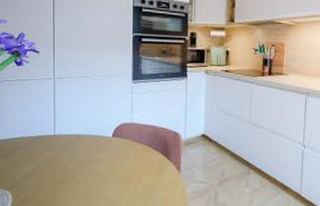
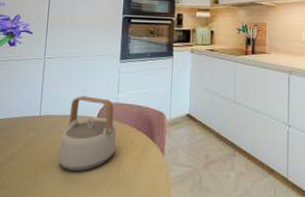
teapot: none [77,116,132,188] -> present [59,96,117,172]

